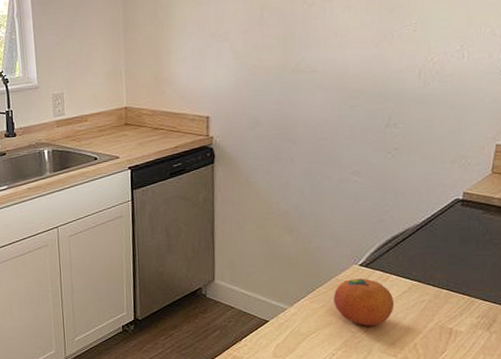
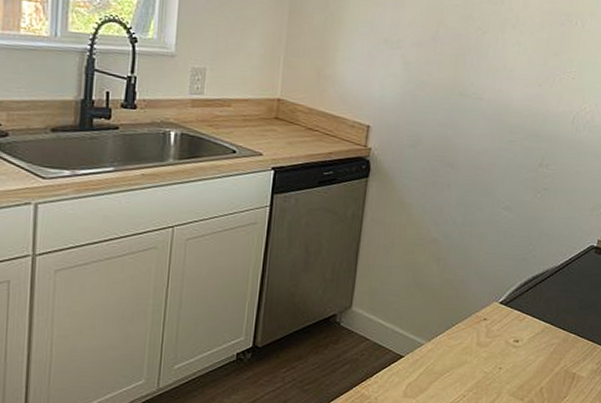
fruit: present [333,278,395,326] -> none [470,317,528,367]

